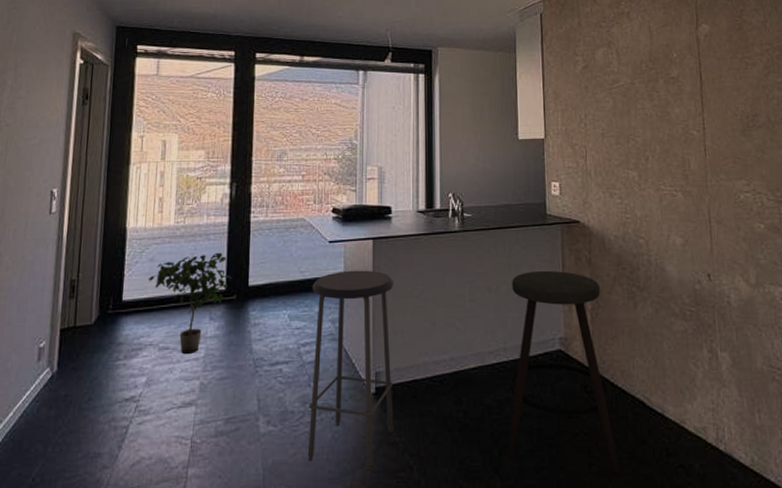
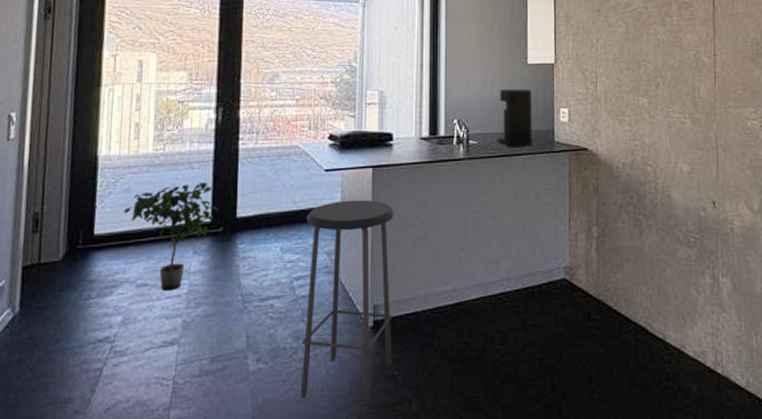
coffee maker: none [490,163,525,219] -> present [497,88,532,147]
bar stool: present [507,270,619,475] -> none [509,198,619,401]

